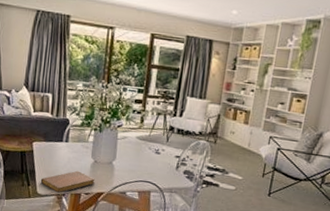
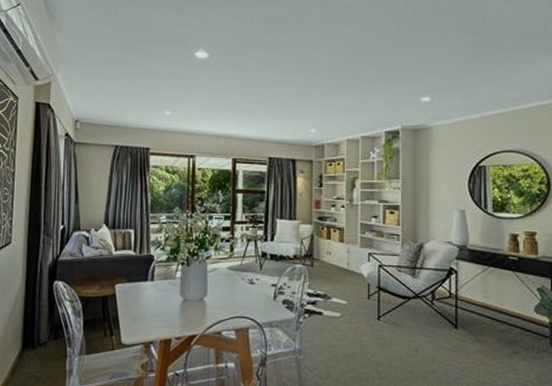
notebook: present [40,170,95,193] -> none [125,312,186,341]

